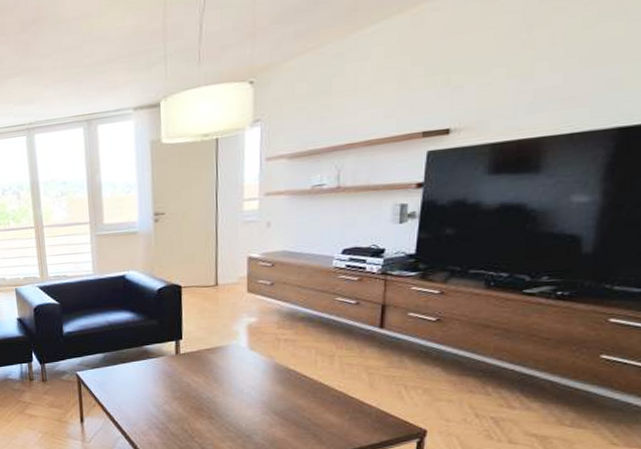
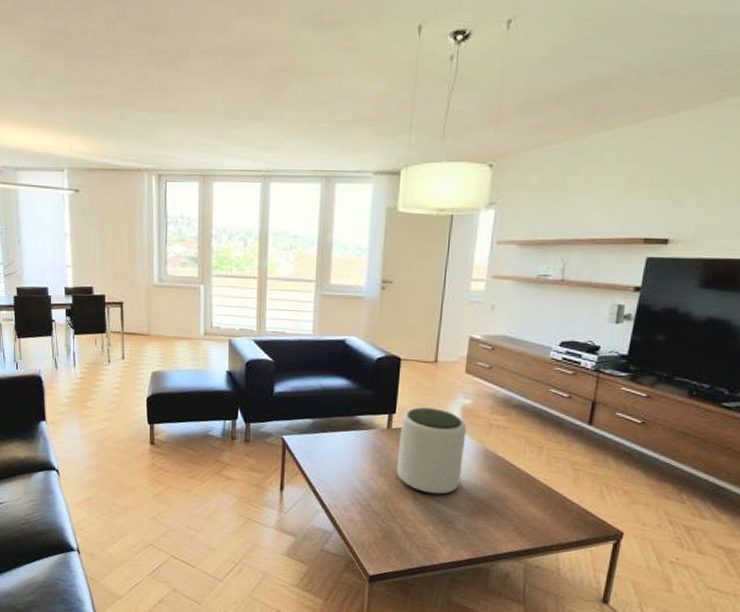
plant pot: none [188,330,255,411] -> present [396,407,467,494]

